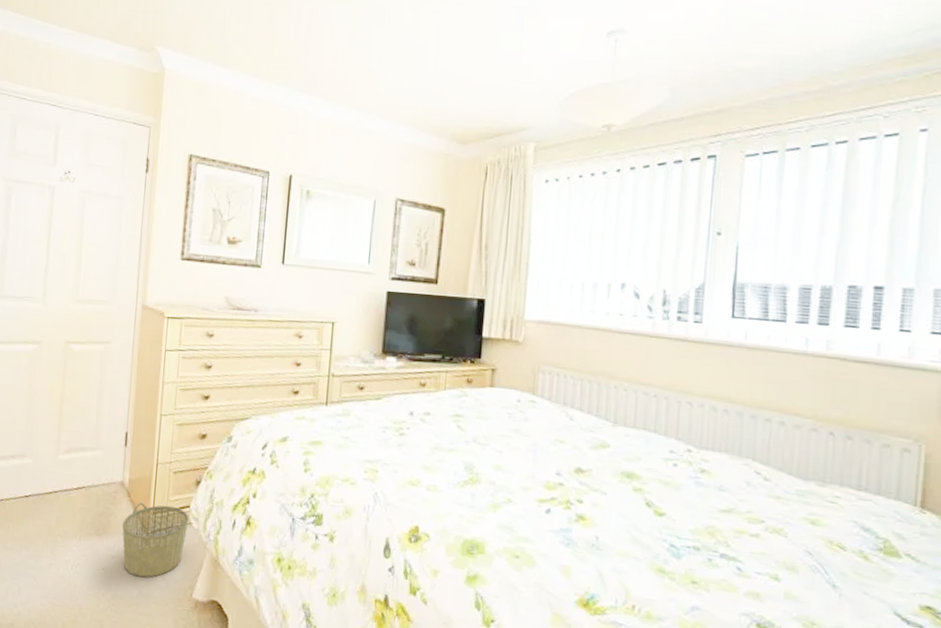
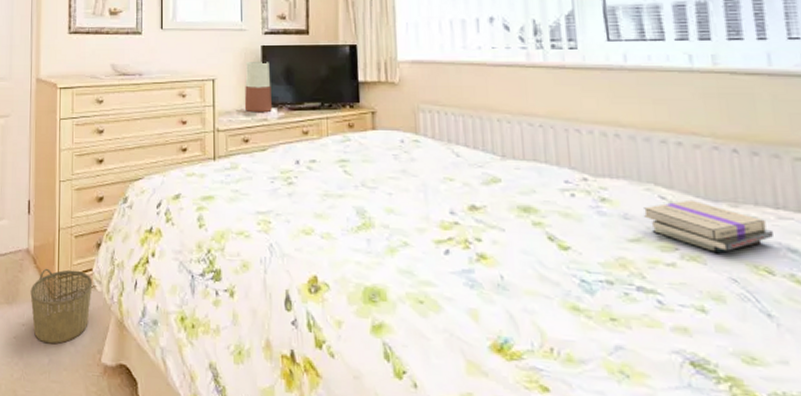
vase: none [362,307,394,361] -> present [244,62,272,113]
books: none [738,476,851,529] -> present [644,199,773,254]

